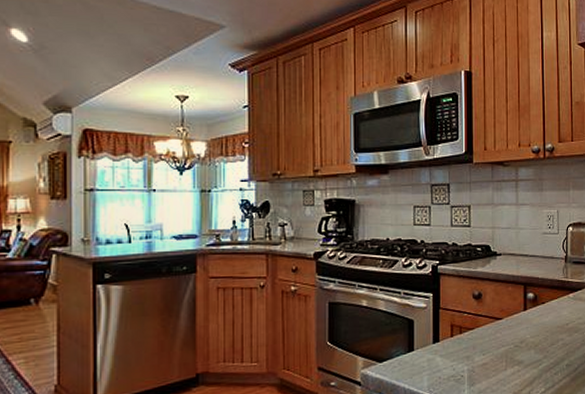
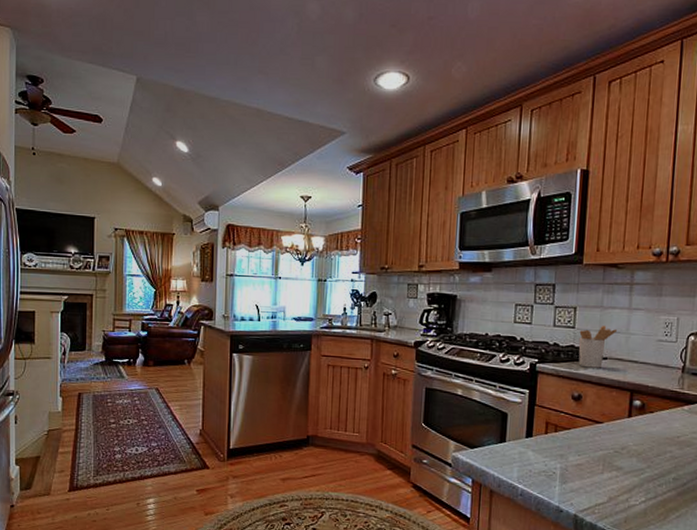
utensil holder: none [475,221,508,265] -> present [578,325,618,368]

